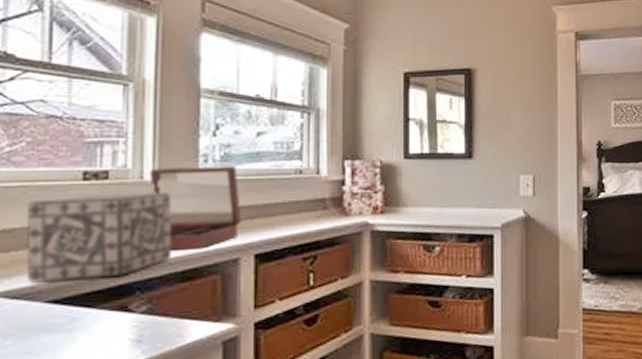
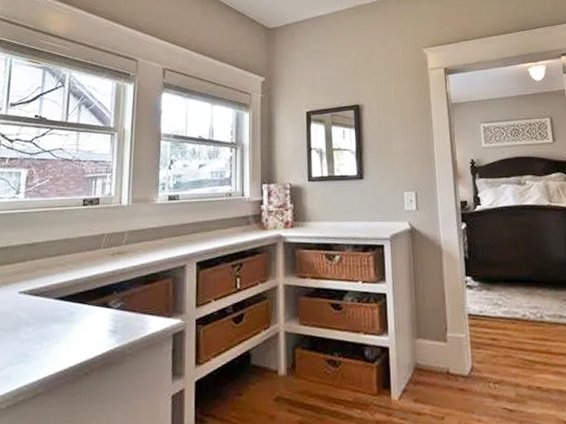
decorative box: present [25,192,172,283] -> none [45,213,140,284]
jewelry box: present [149,166,242,250] -> none [125,192,188,259]

